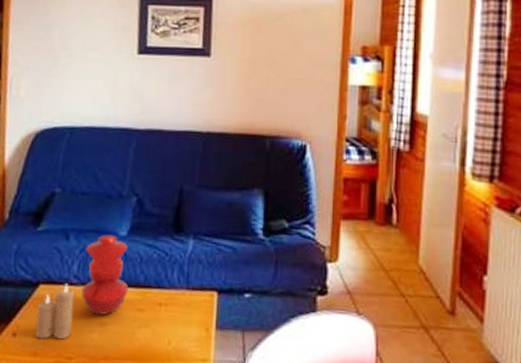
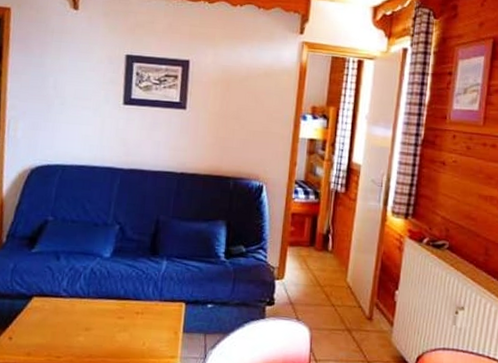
candle: present [35,283,75,340] -> none [28,296,64,342]
vase: present [82,234,129,315] -> none [70,256,111,322]

